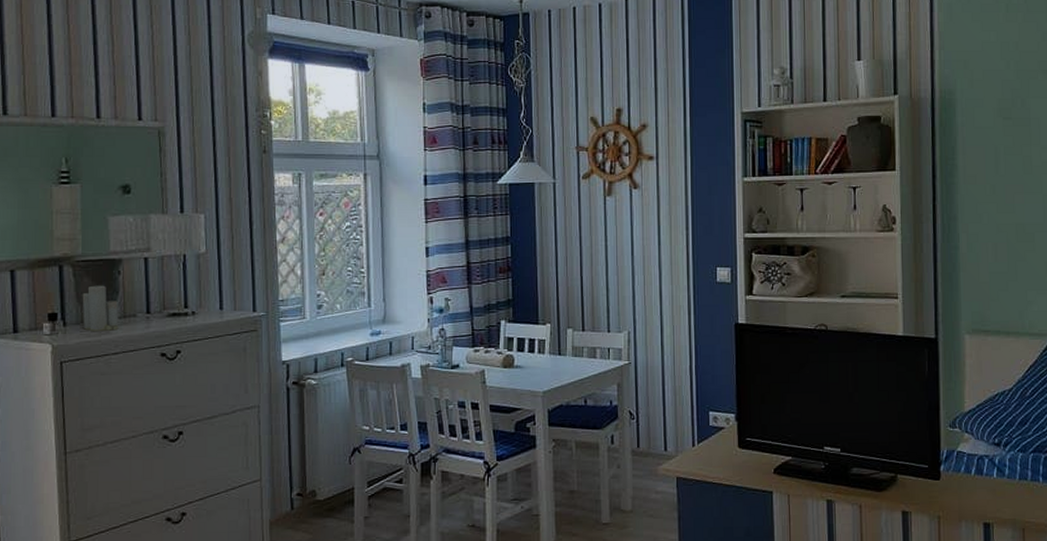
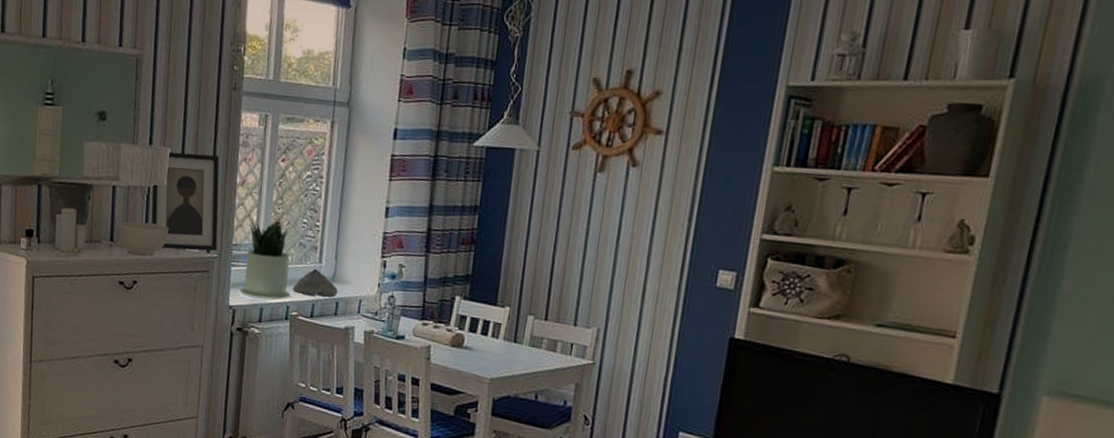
bowl: none [152,290,210,323] -> present [115,221,169,256]
picture frame: none [187,217,264,314] -> present [151,151,220,252]
planter: none [291,271,344,351] -> present [239,219,291,301]
seashell: none [345,313,391,340] -> present [292,268,339,297]

